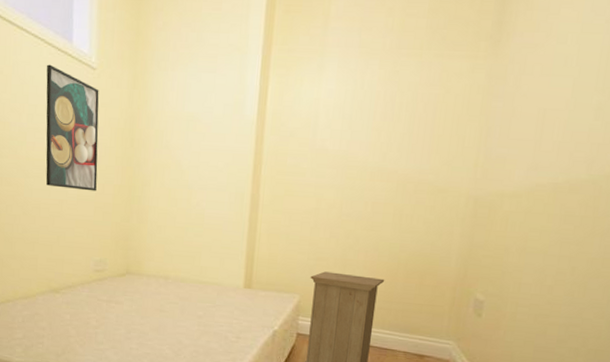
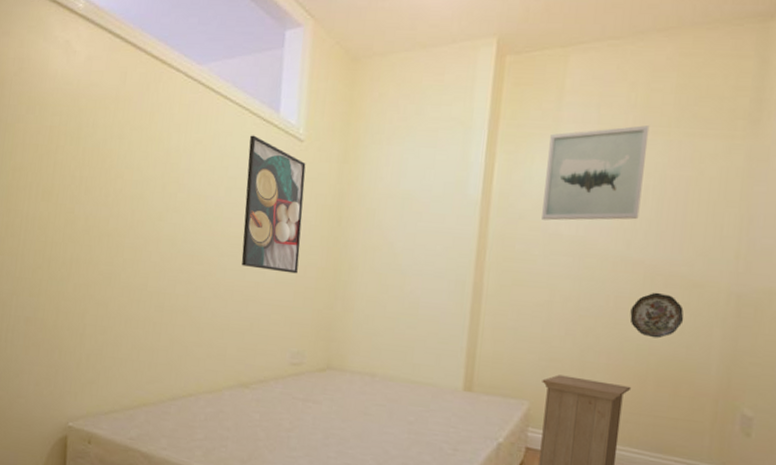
wall art: none [310,48,404,137] -> present [542,125,650,221]
decorative plate: none [384,197,430,238] -> present [630,292,684,339]

